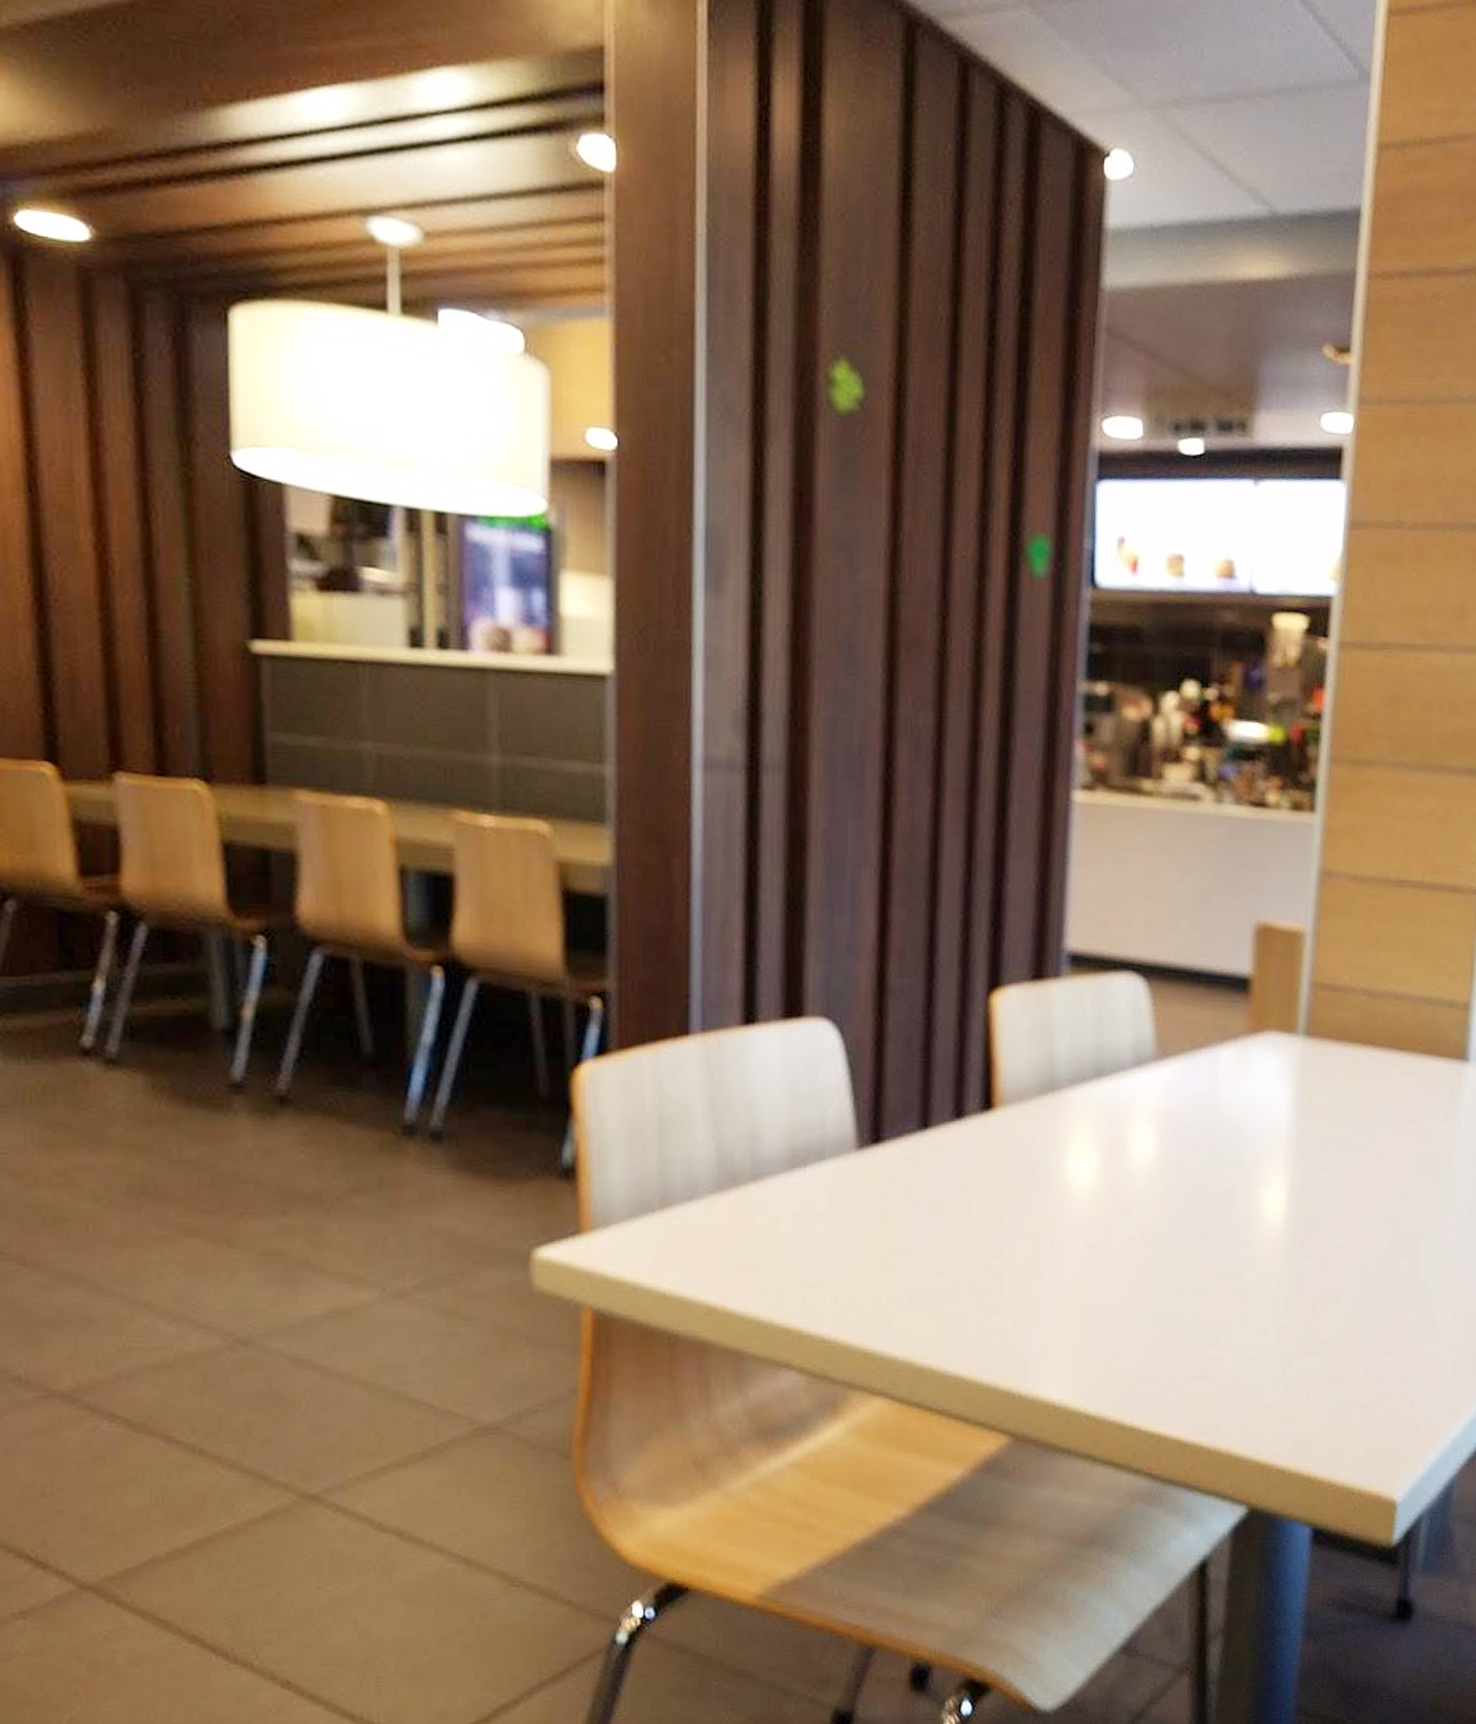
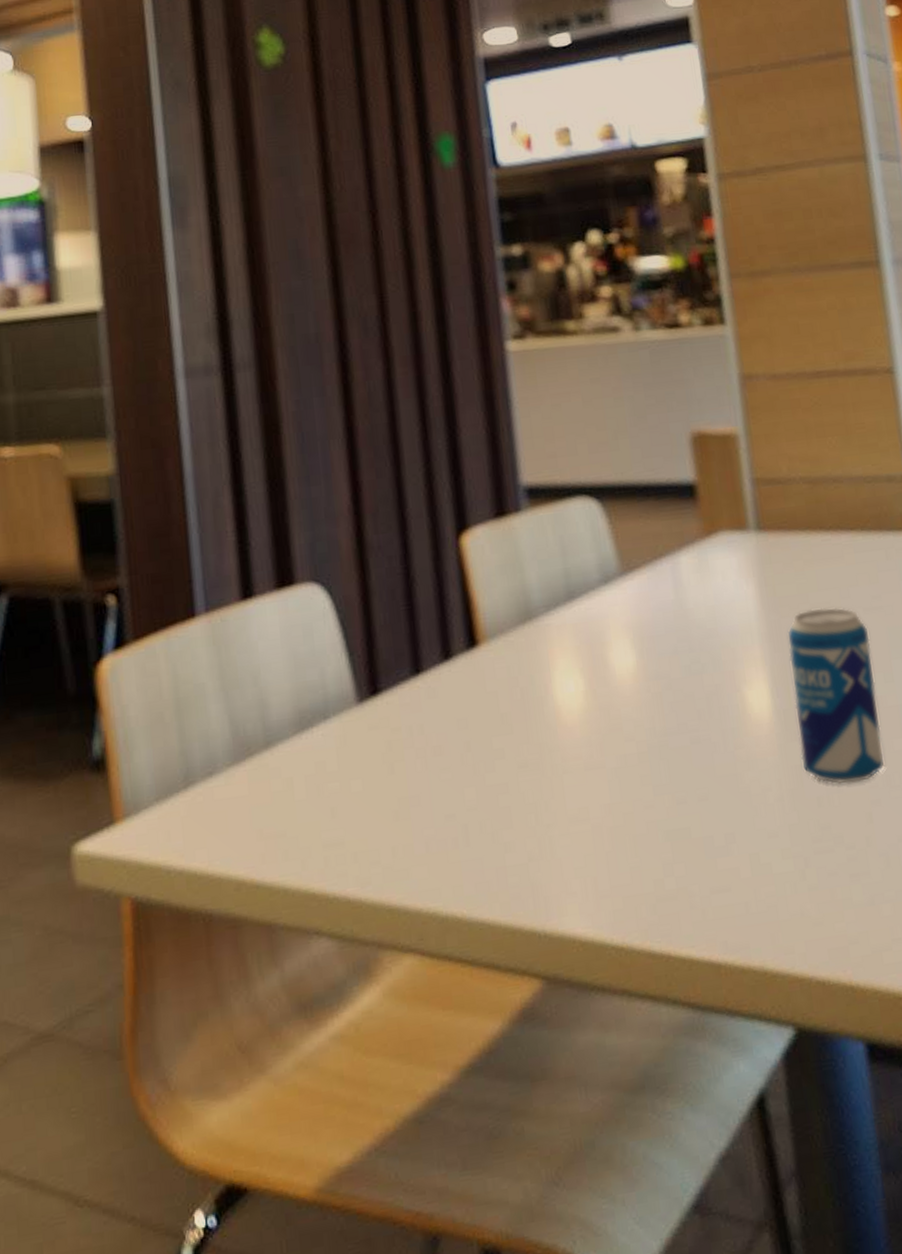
beverage can: none [1304,1123,1397,1295] -> present [787,607,885,785]

